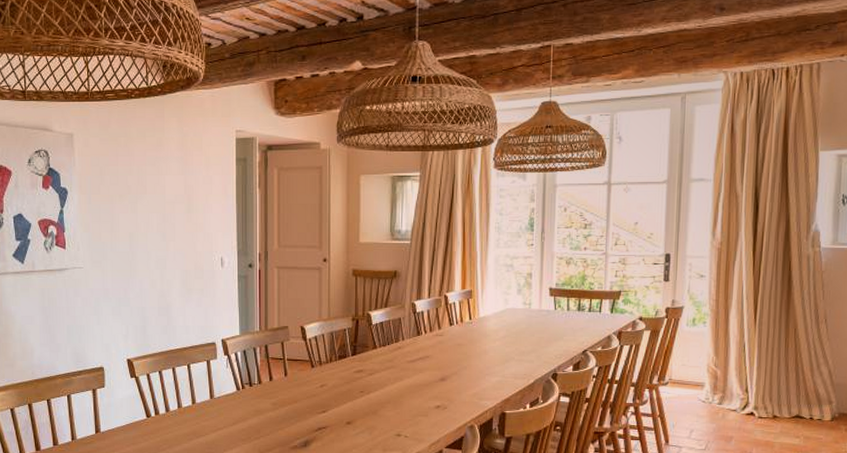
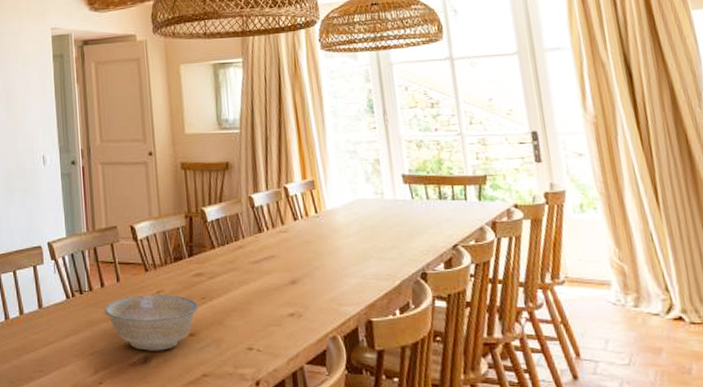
ceramic bowl: none [271,387,357,436] -> present [104,294,198,351]

